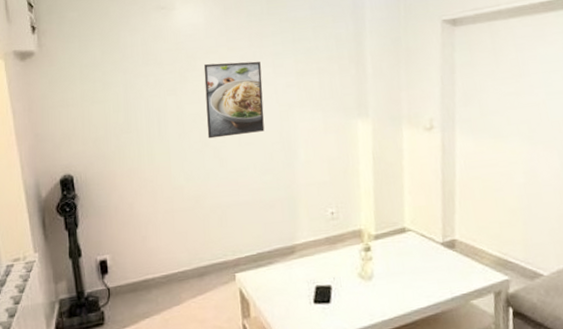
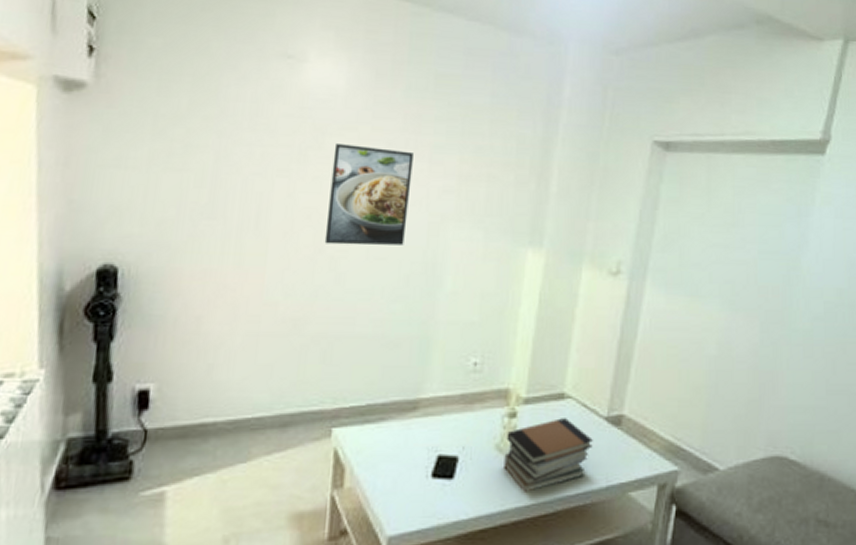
book stack: none [365,247,435,308] -> present [504,418,593,492]

